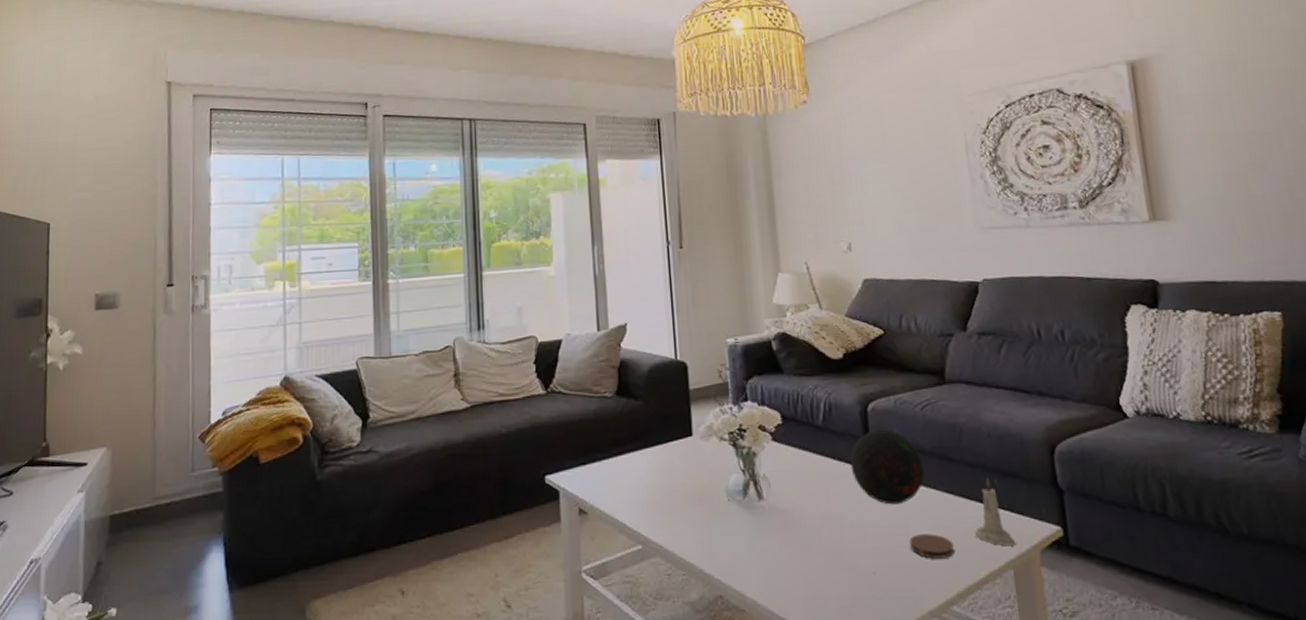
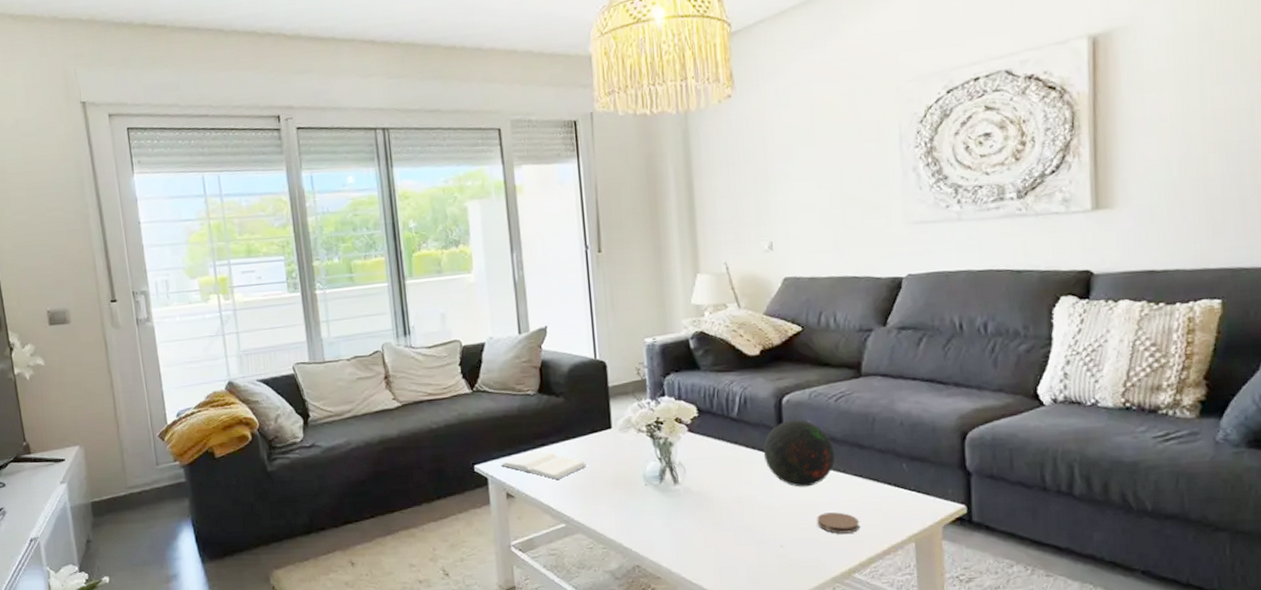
book: none [574,460,666,493] -> present [501,451,587,479]
candle: present [975,477,1016,547] -> none [881,461,920,523]

